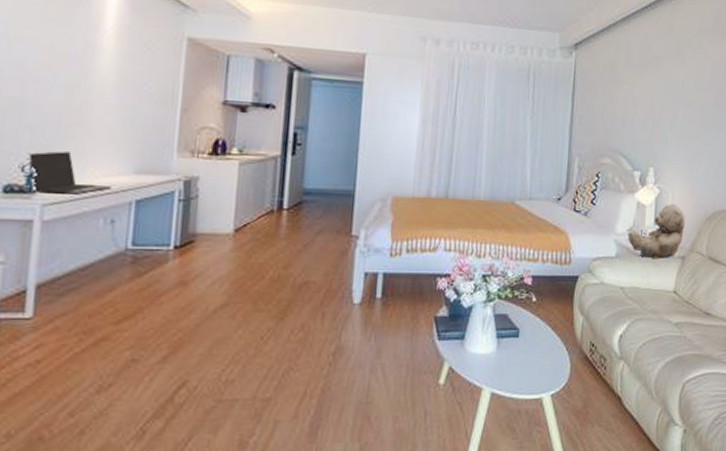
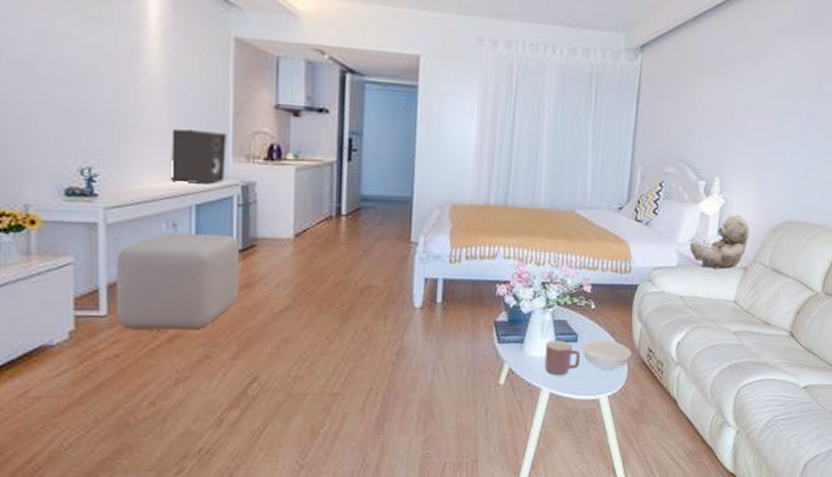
laptop: present [29,151,112,195] -> none [87,155,171,199]
pouf: none [42,229,178,332] -> present [116,233,240,330]
speaker: none [113,125,173,180] -> present [171,129,227,184]
mug: none [485,336,522,376] -> present [544,340,580,378]
bowl: none [523,334,574,368] -> present [581,340,631,371]

